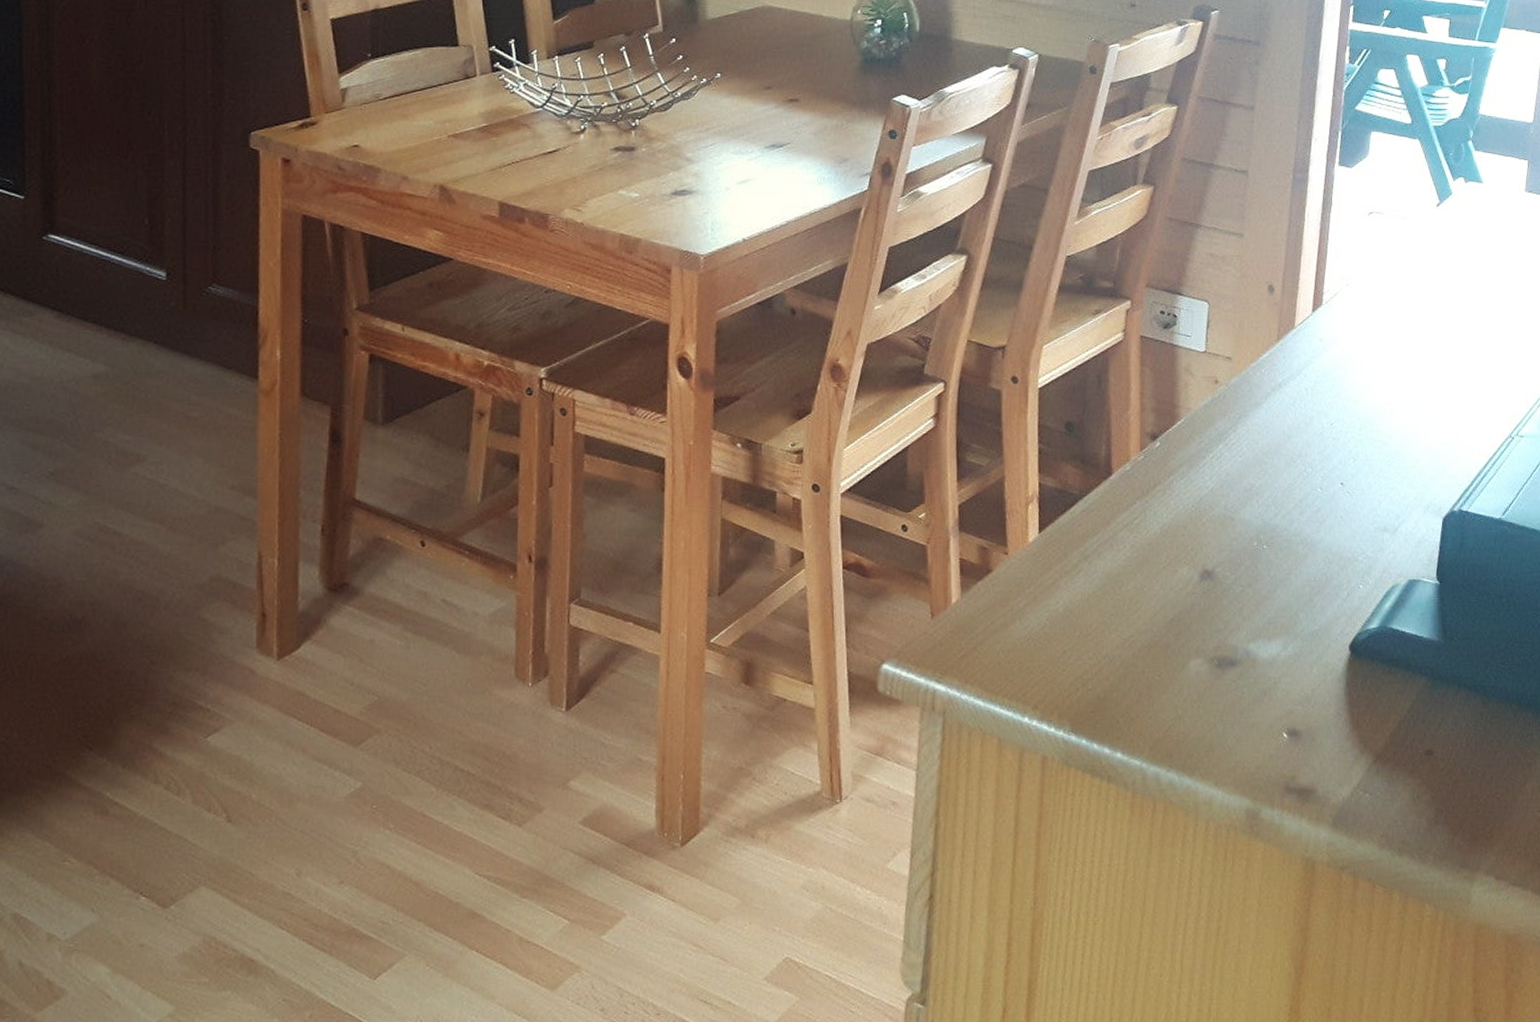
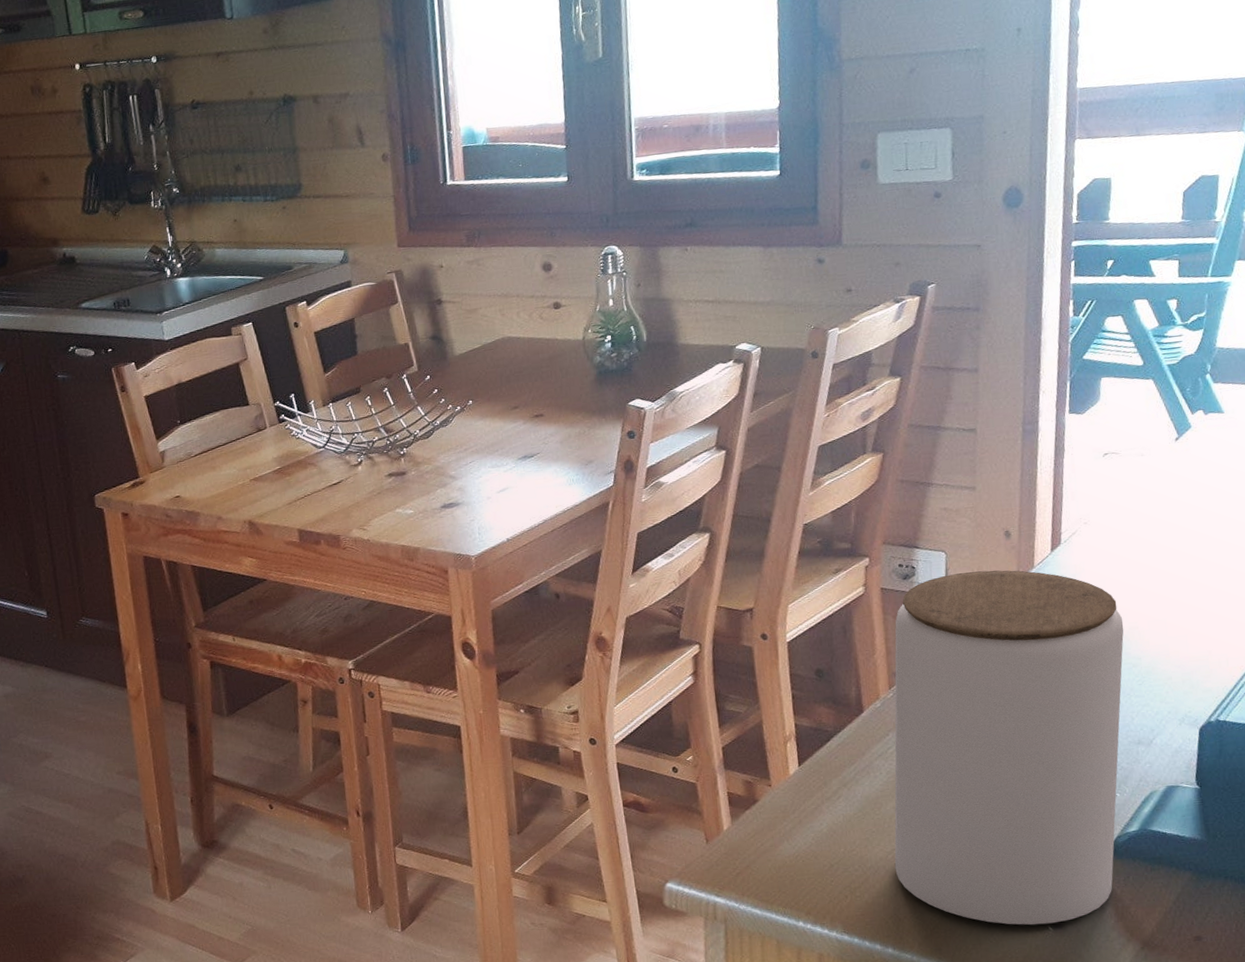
jar: none [1131,327,1377,731] -> present [894,570,1124,925]

